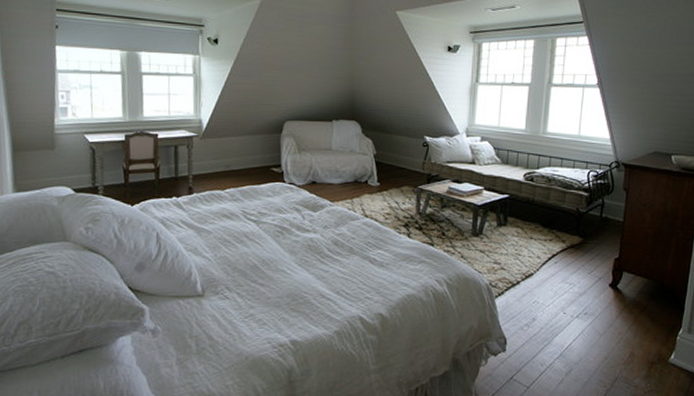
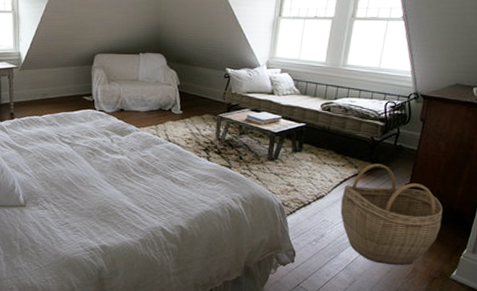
woven basket: none [551,237,655,350] -> present [340,163,443,265]

